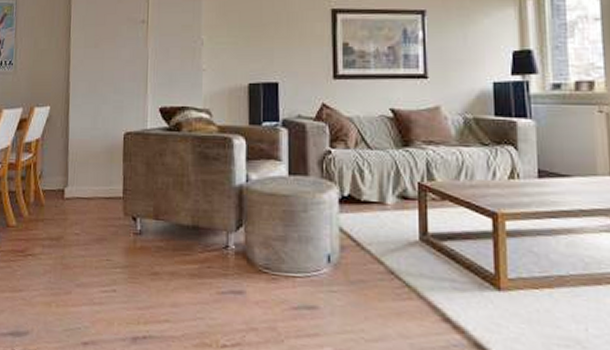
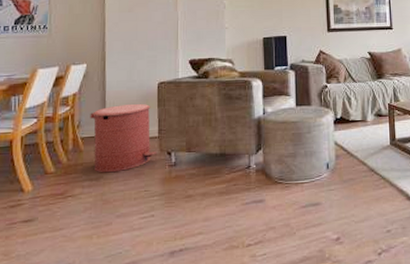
trash can: none [52,156,121,234] -> present [90,104,157,173]

